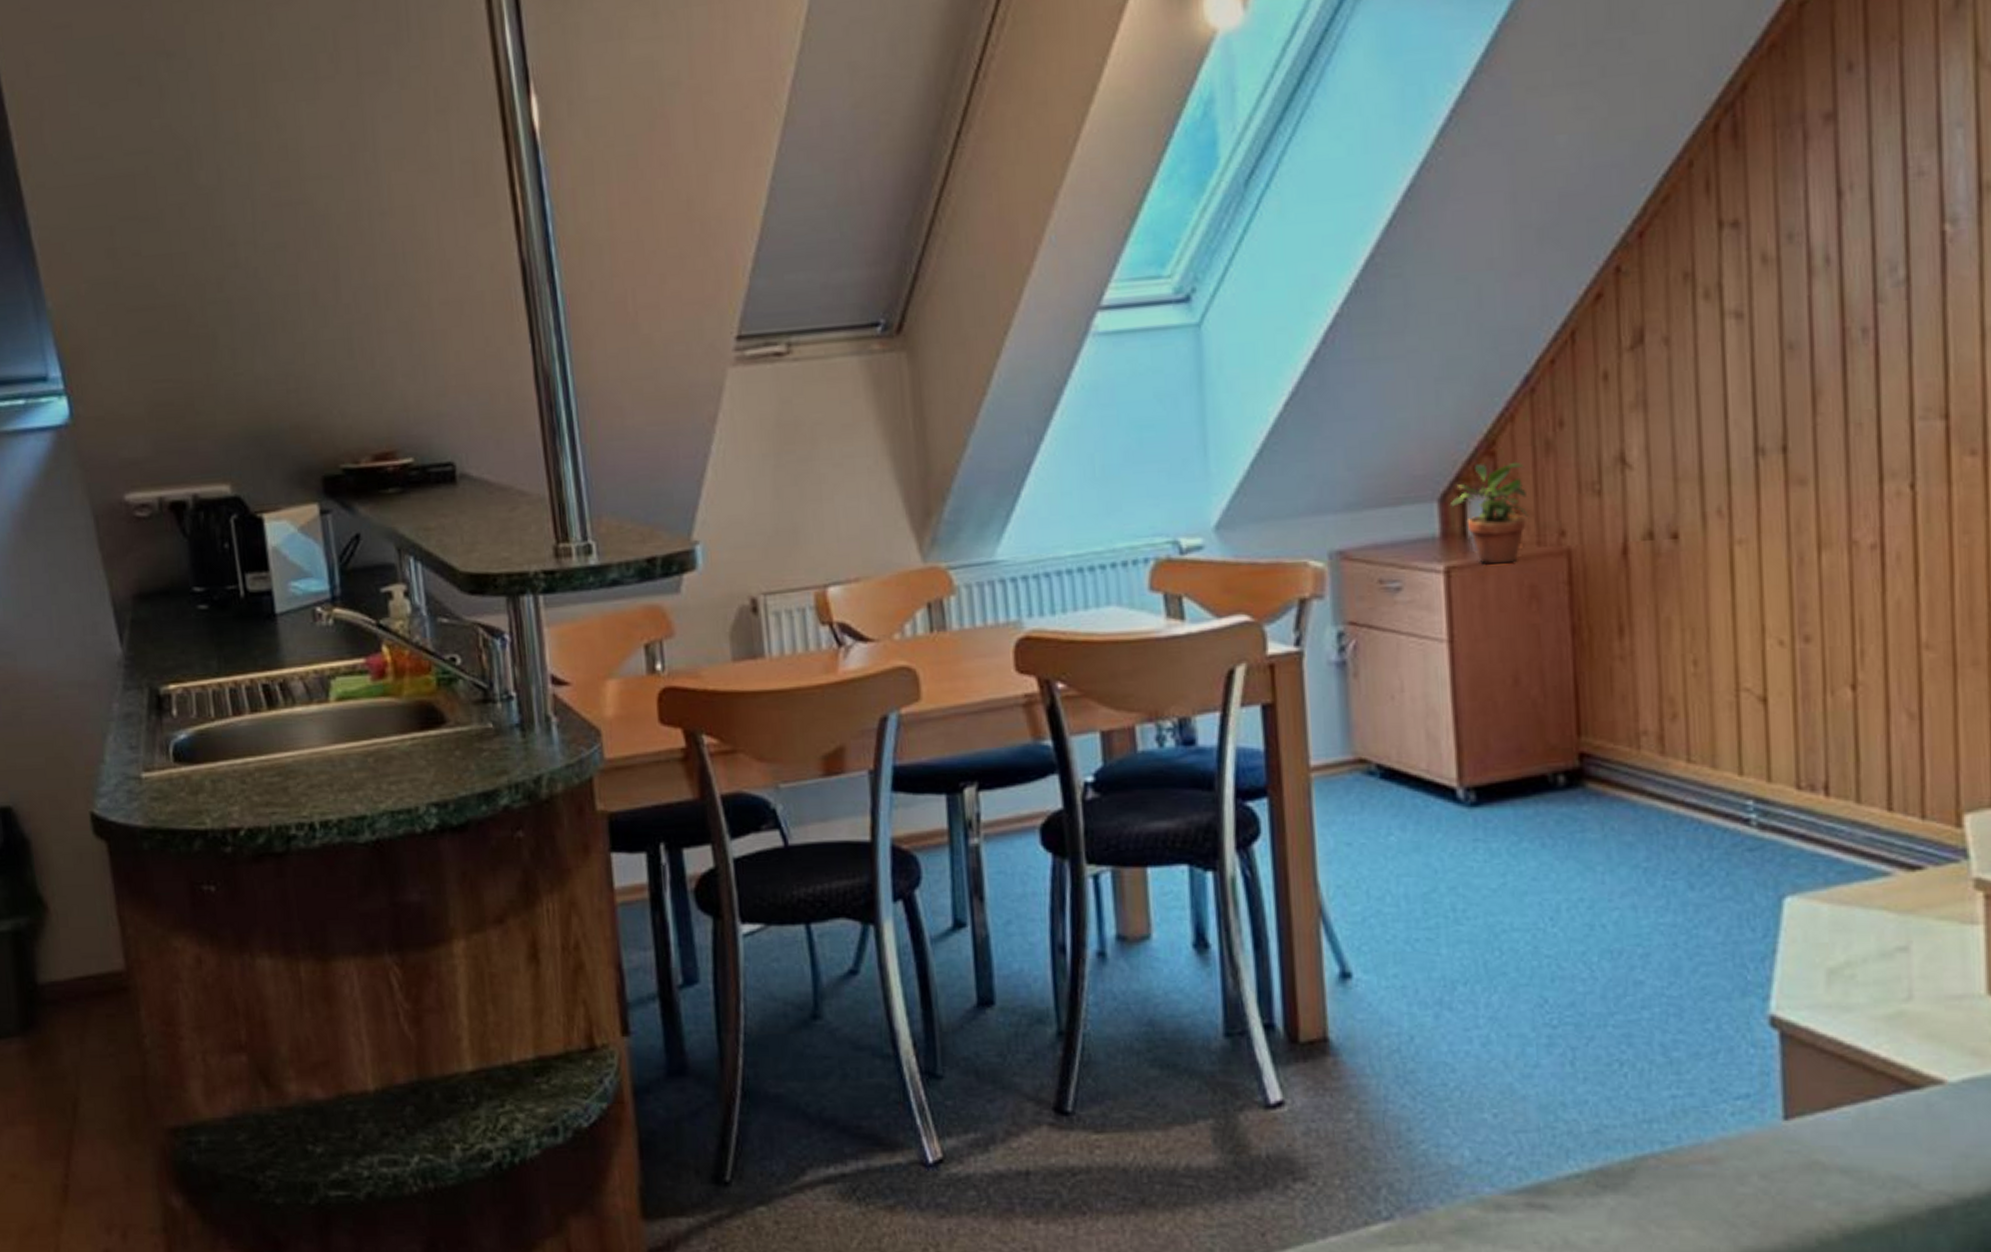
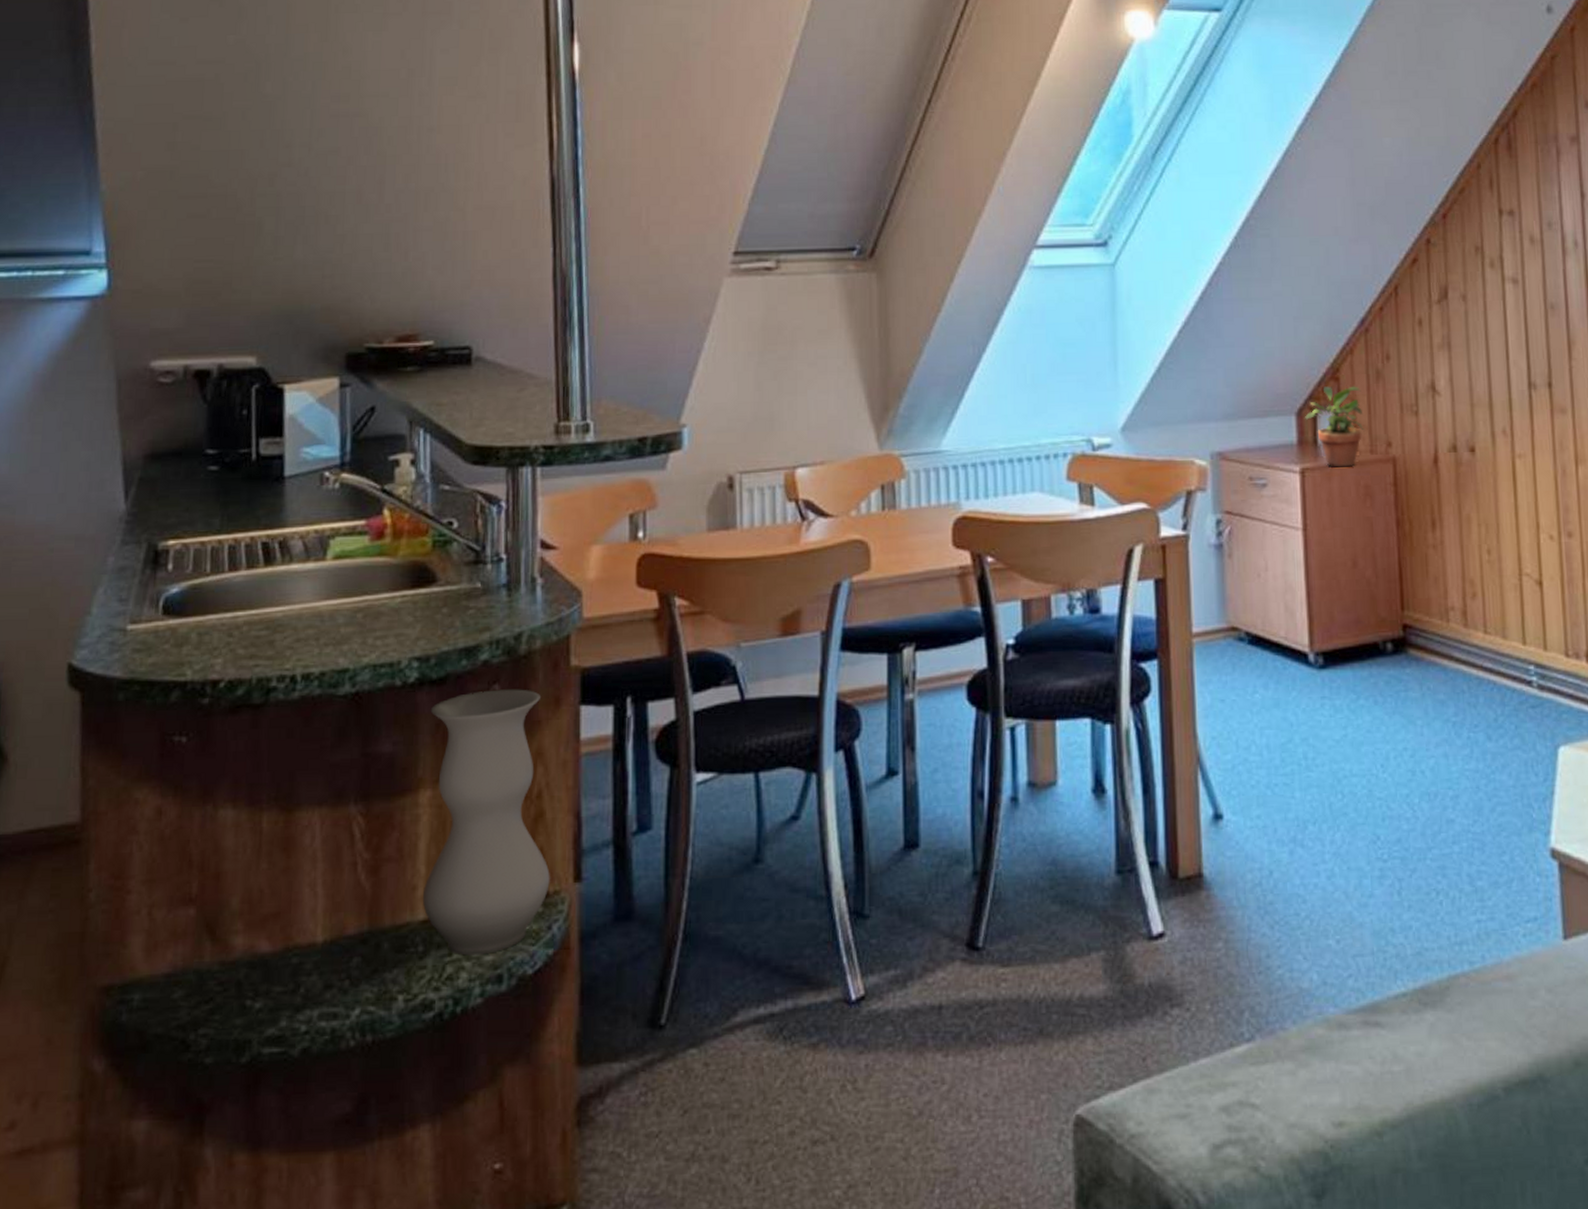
vase: none [454,835,597,1107] -> present [422,689,550,956]

